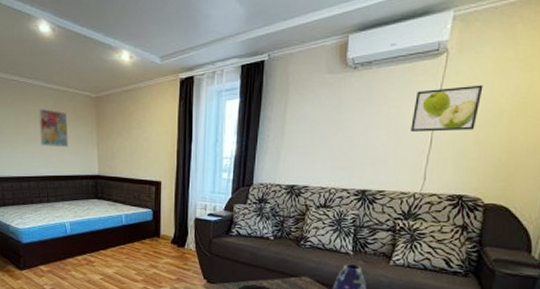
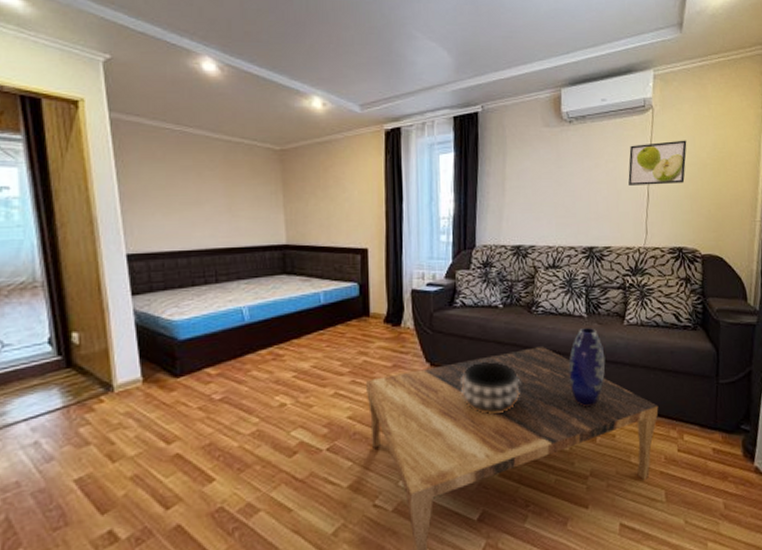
wall art: present [38,108,69,148] -> none [200,163,245,212]

